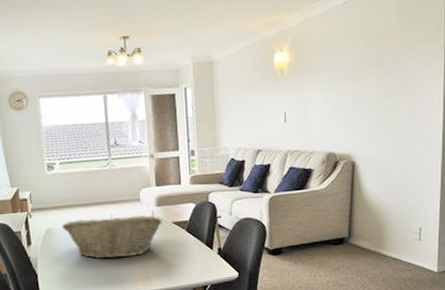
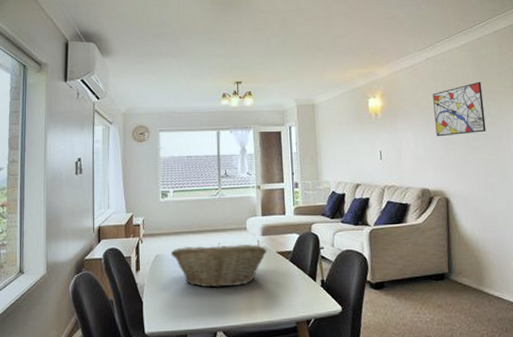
wall art: none [347,28,404,95] -> present [432,81,486,137]

